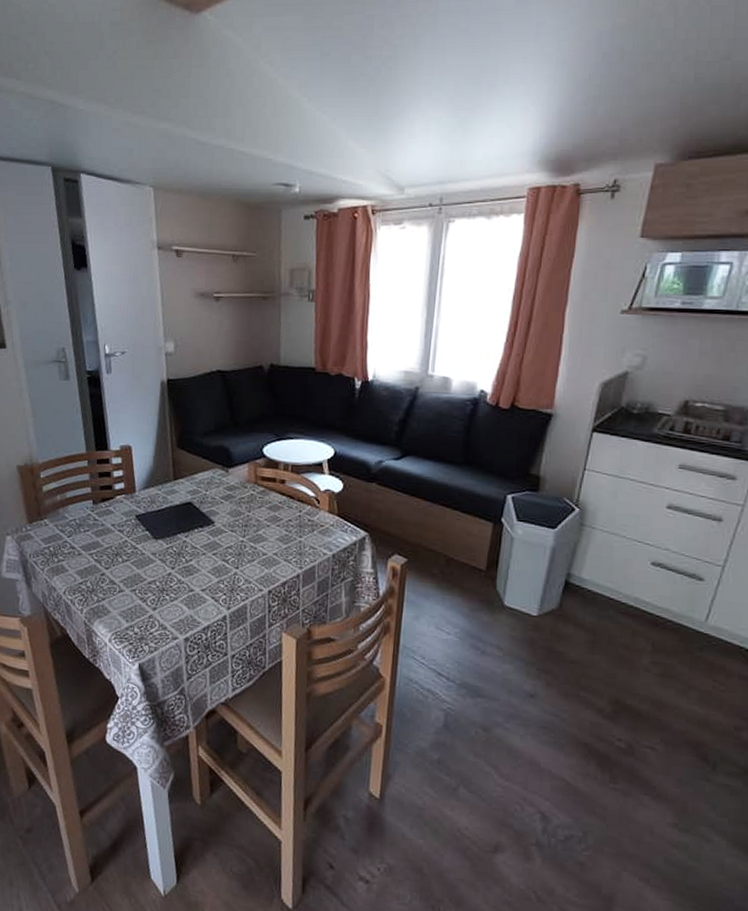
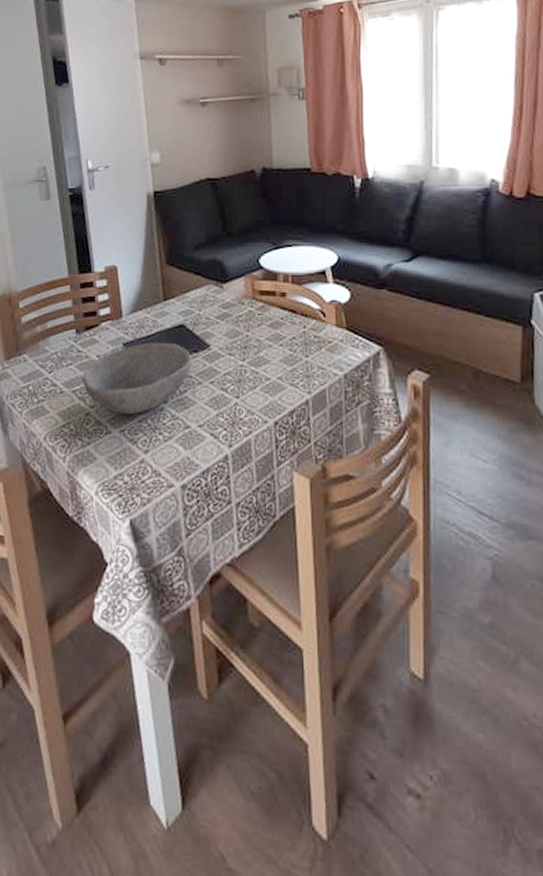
bowl: none [98,516,198,578] -> present [82,343,192,415]

